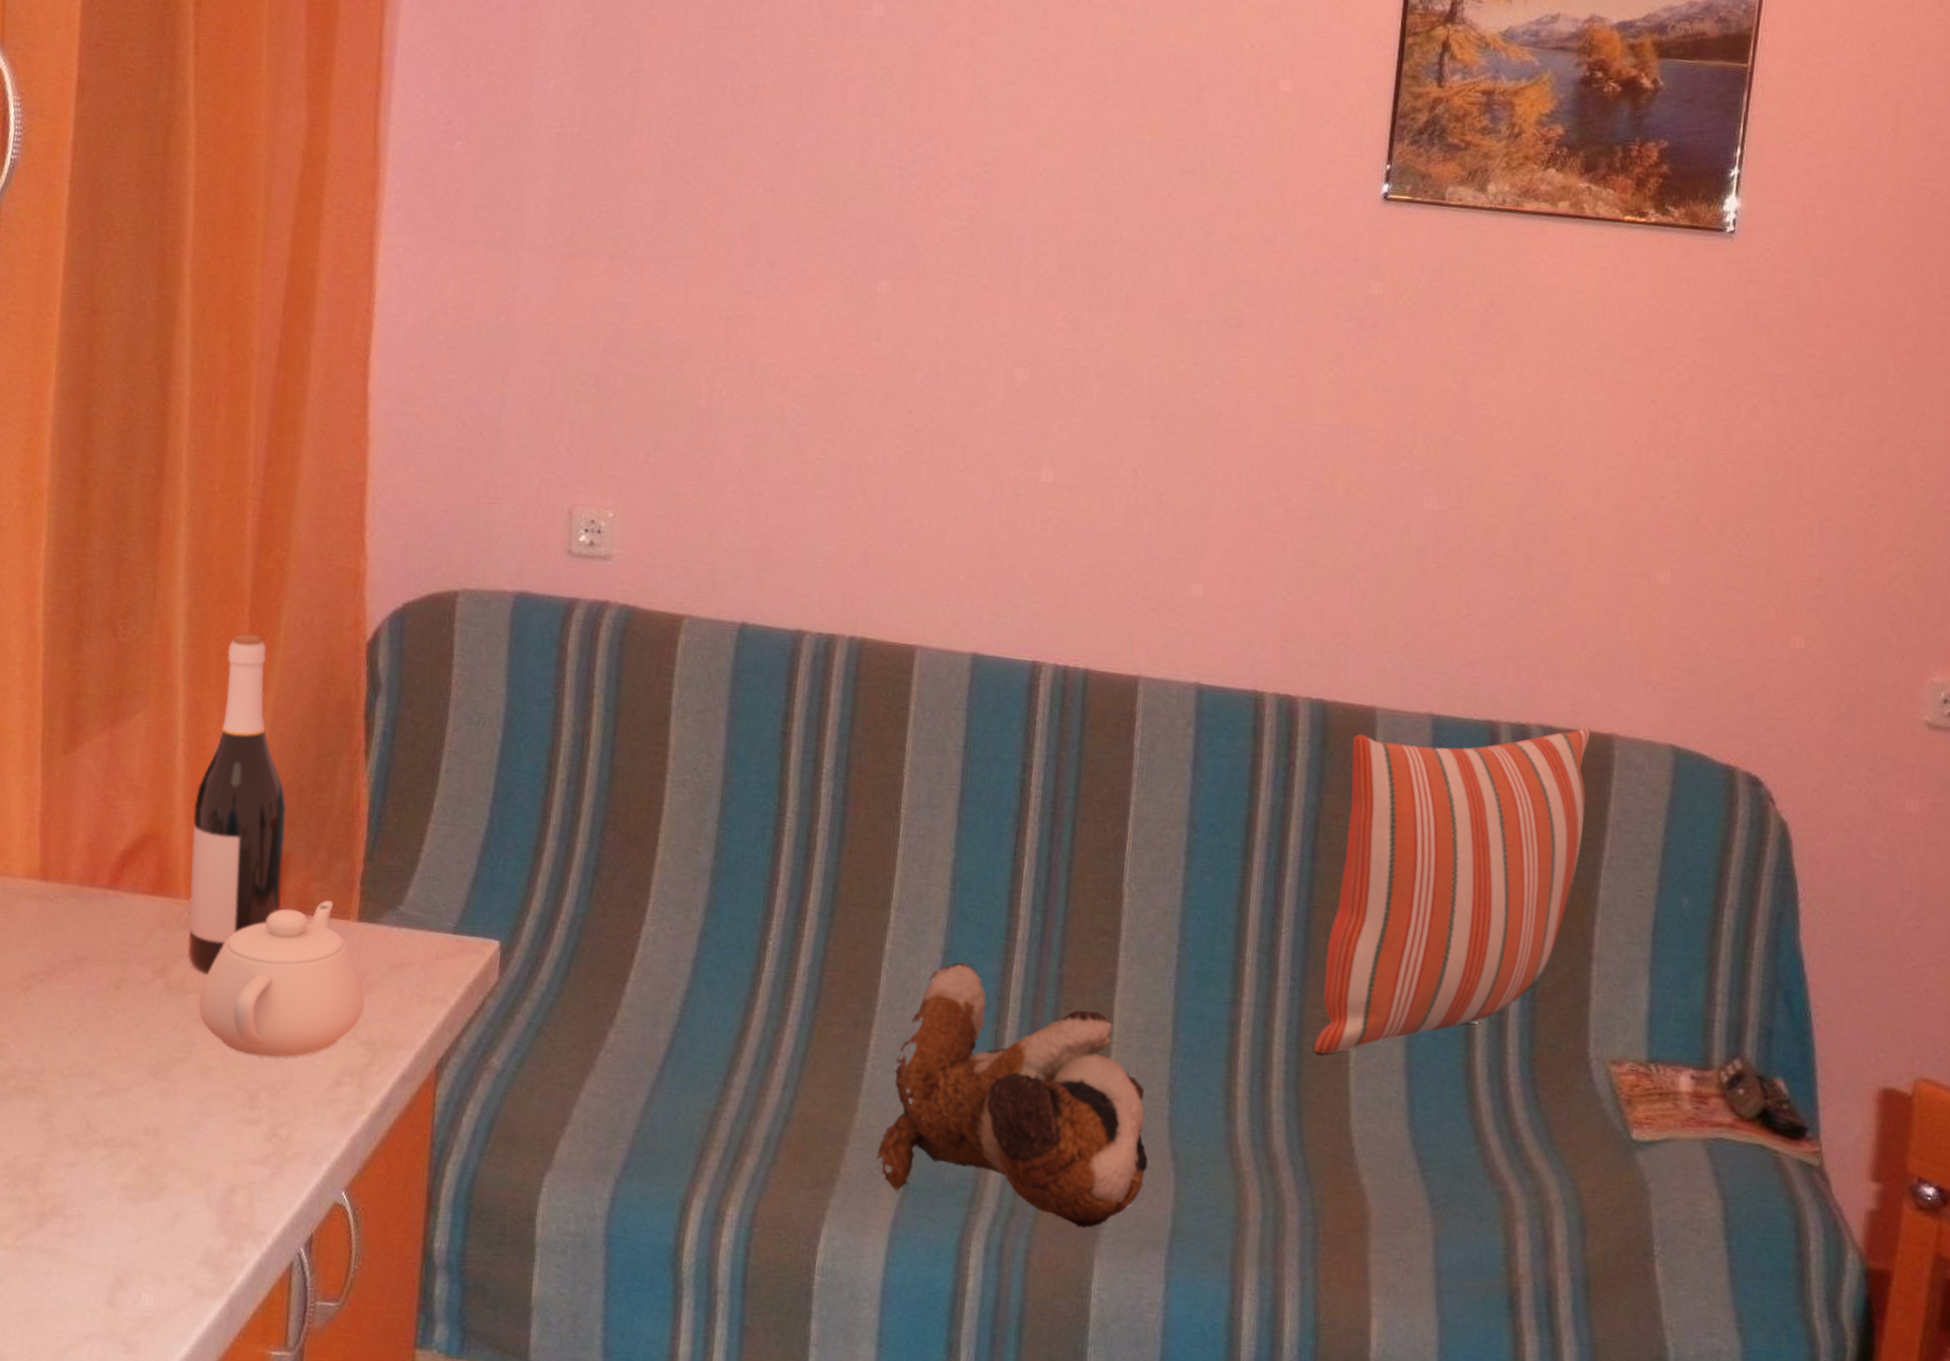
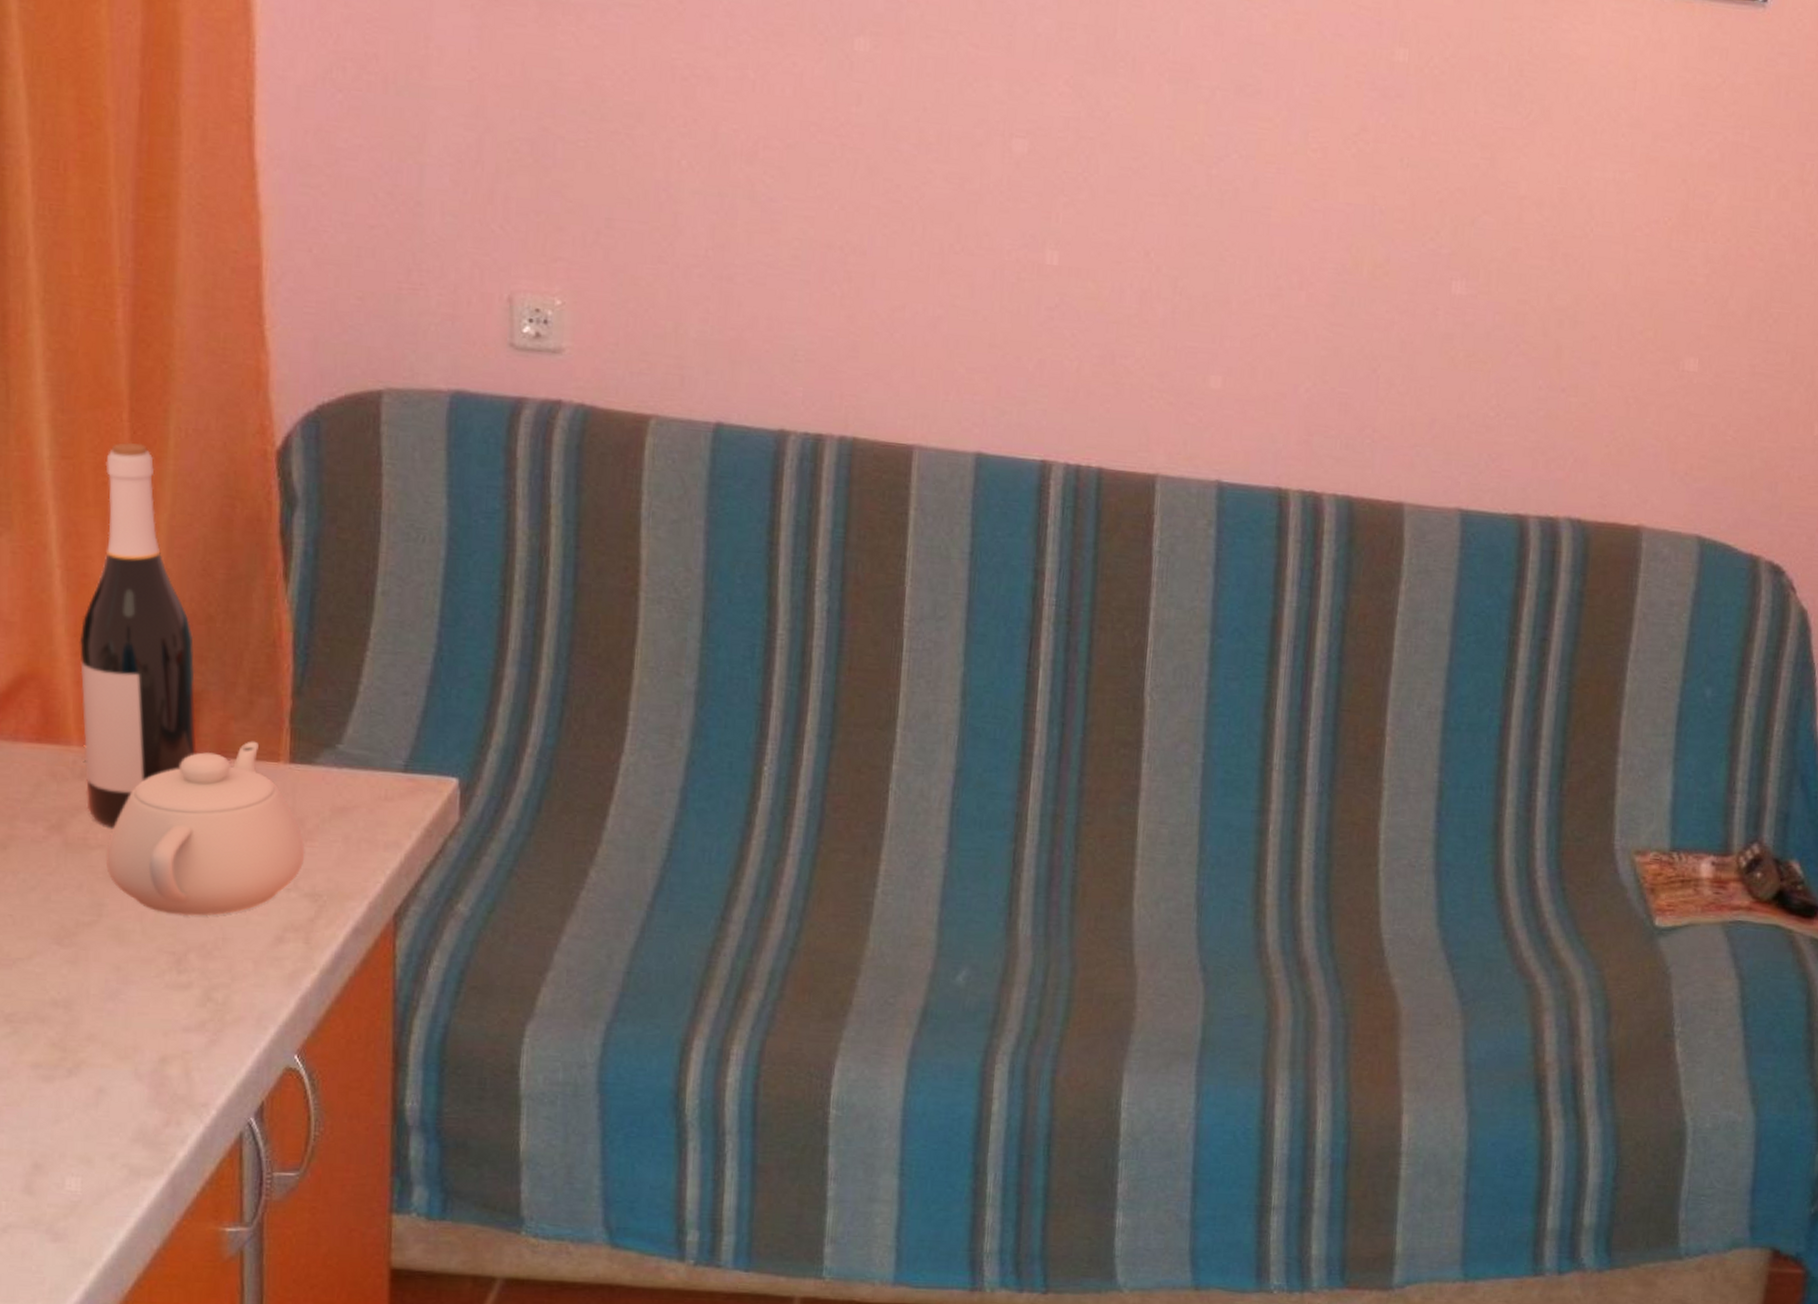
stuffed animal: present [876,962,1148,1228] -> none [891,780,1177,1044]
pillow: present [1313,727,1591,1054] -> none [1343,519,1618,858]

